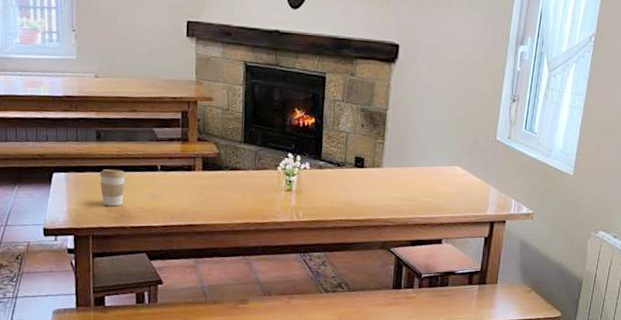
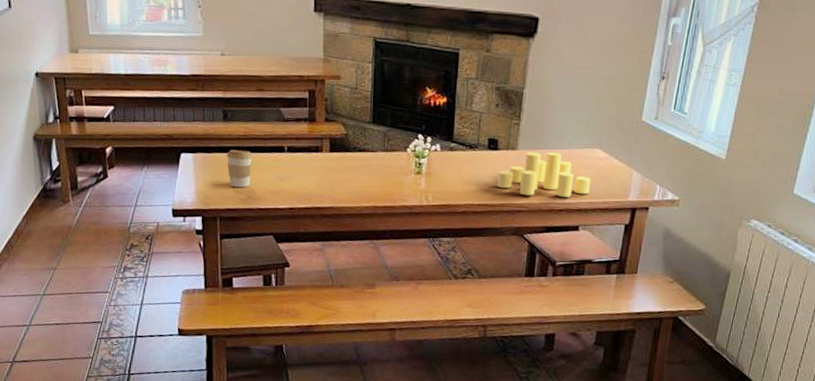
candle: none [364,170,452,212] -> present [497,152,591,197]

